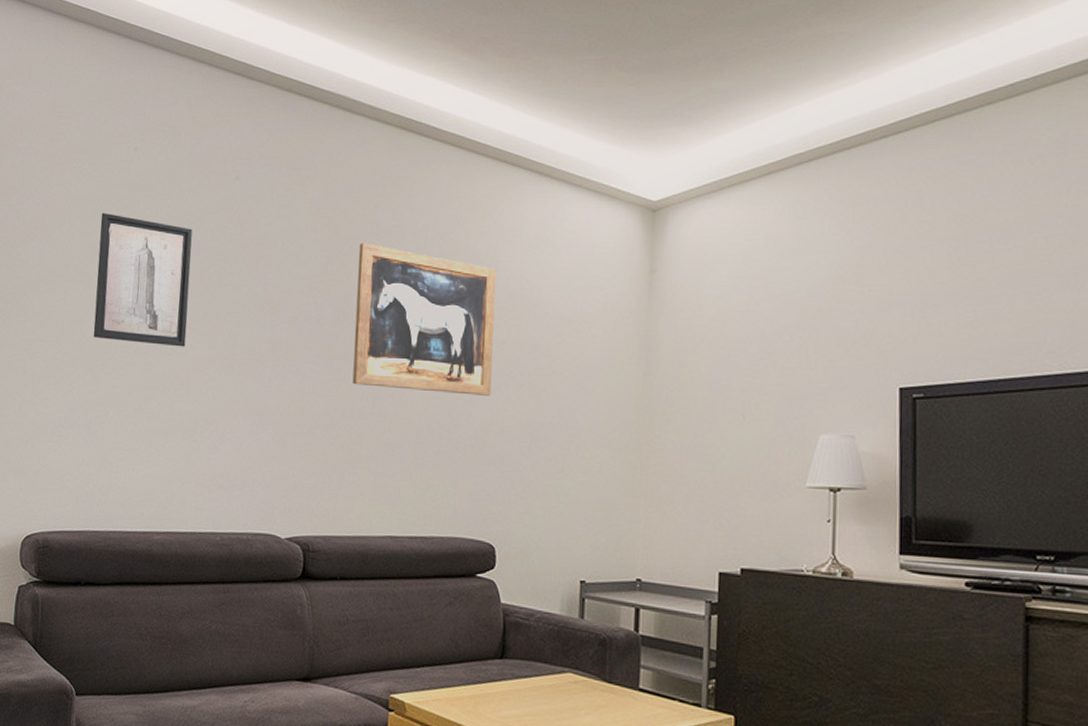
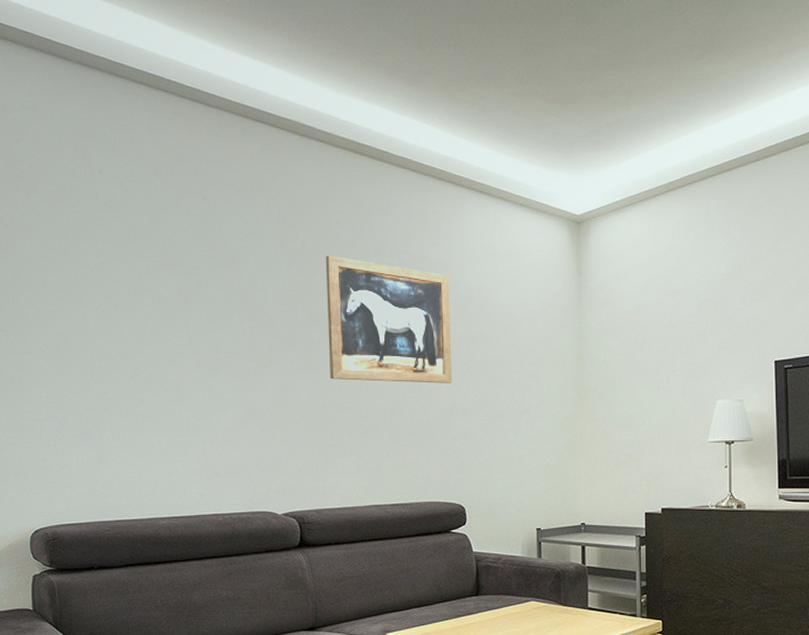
wall art: present [93,212,192,347] -> none [73,231,171,354]

